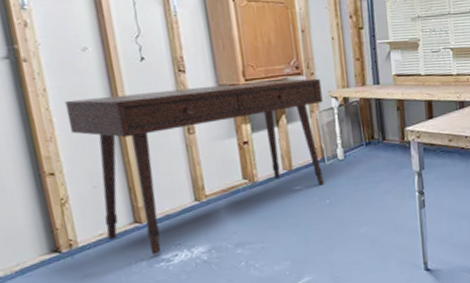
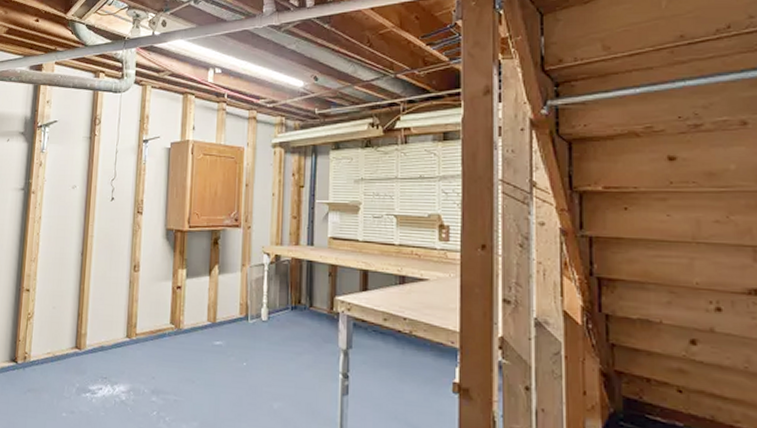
desk: present [64,78,325,255] -> none [49,228,256,384]

